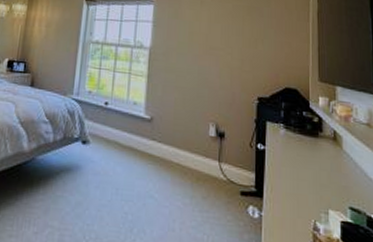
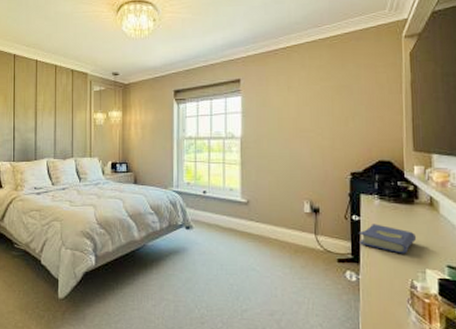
hardcover book: none [262,155,321,191] -> present [358,224,417,254]

